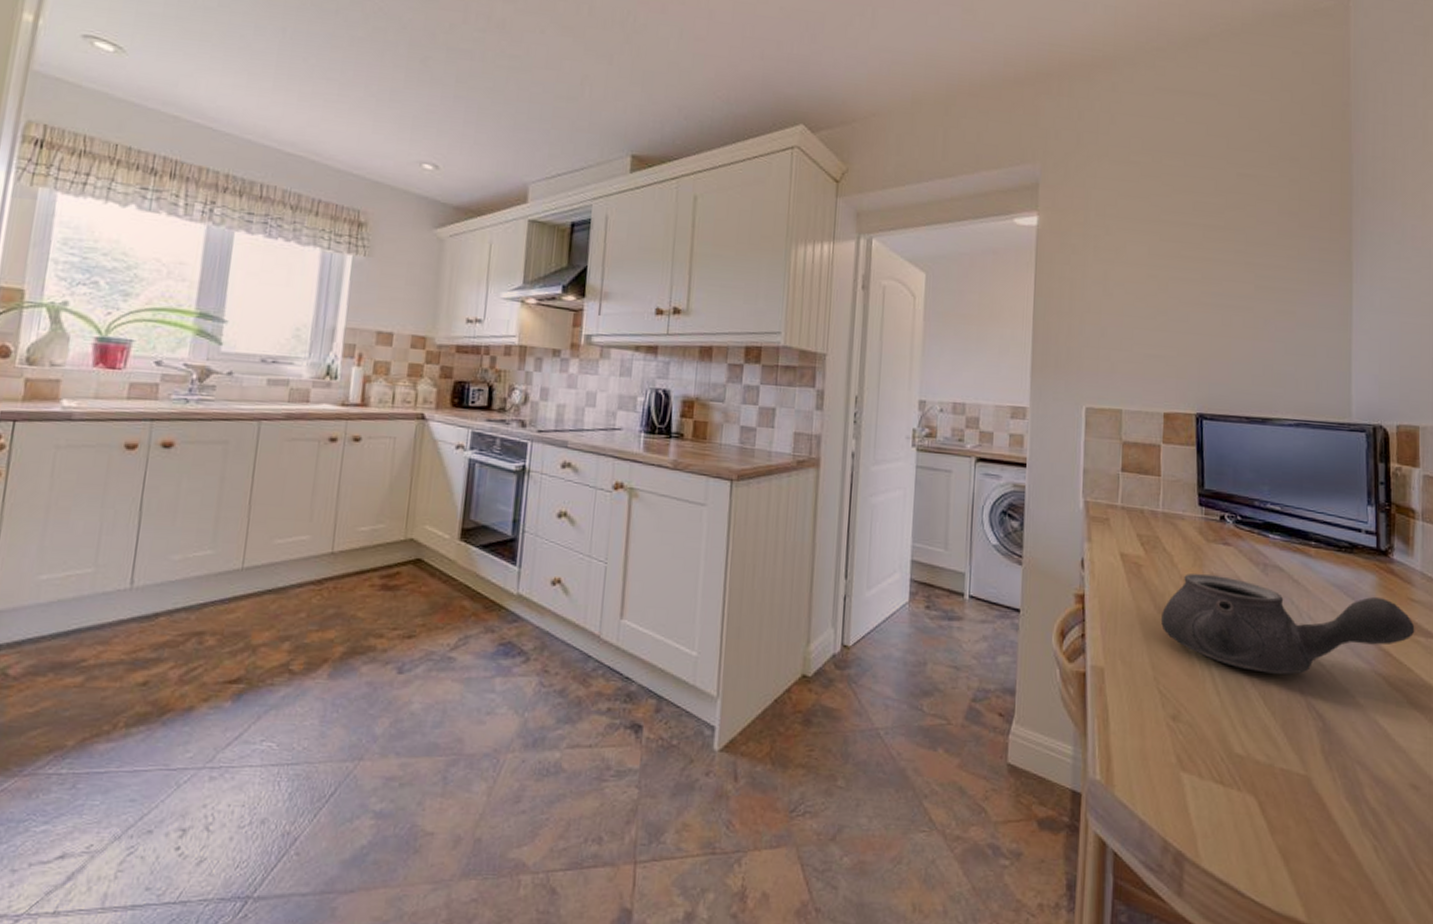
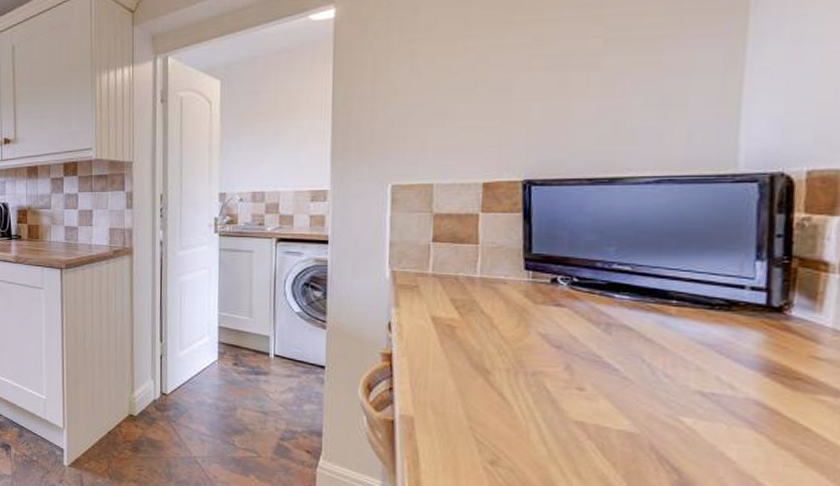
teapot: present [1160,573,1415,675] -> none [477,333,819,429]

